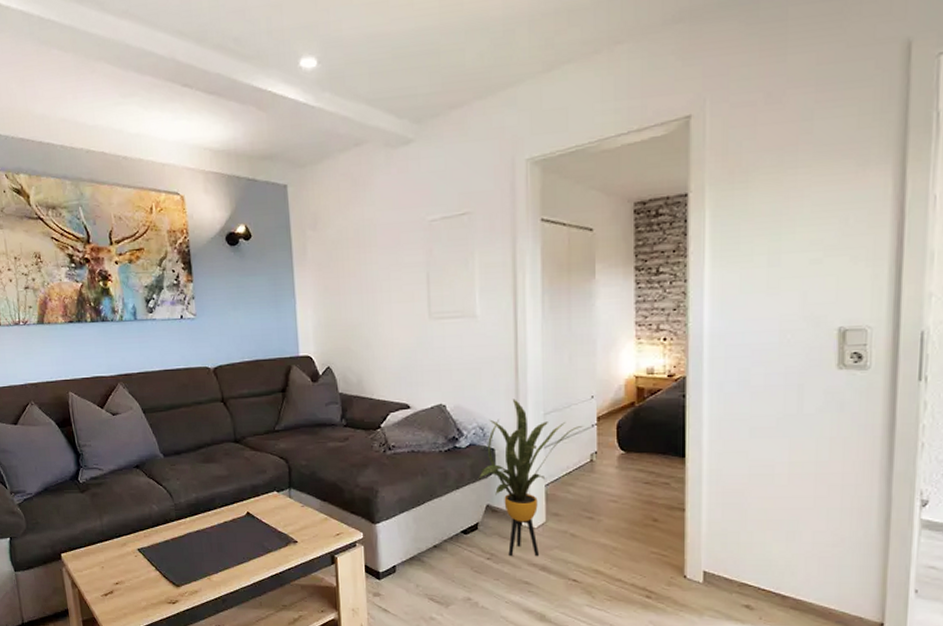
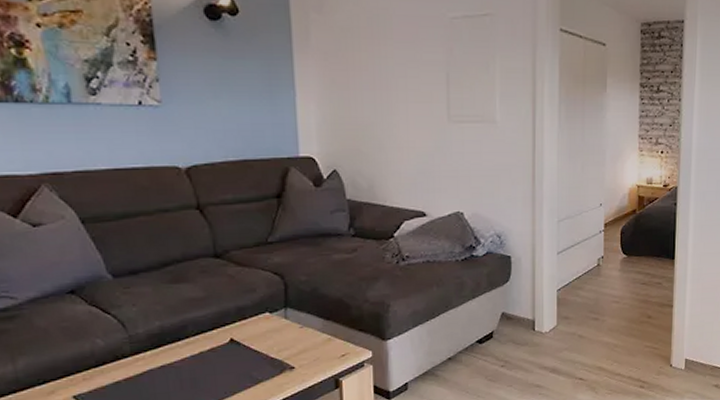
house plant: present [479,399,583,557] -> none [495,206,592,362]

